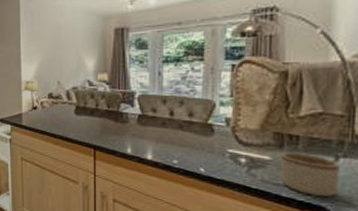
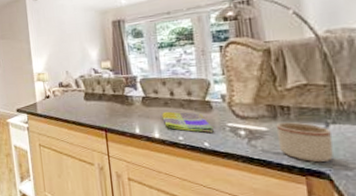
dish towel: none [157,132,212,158] -> present [161,111,213,133]

